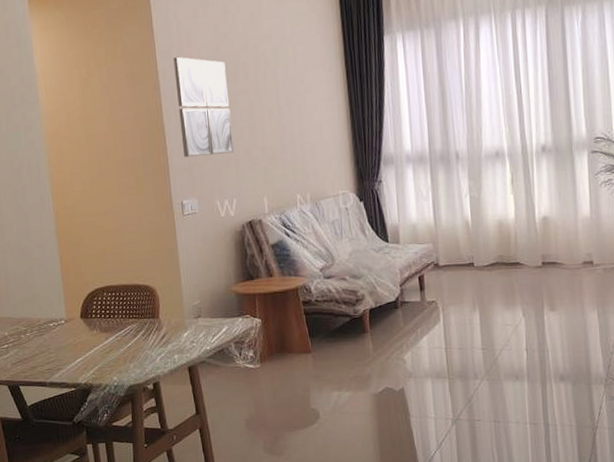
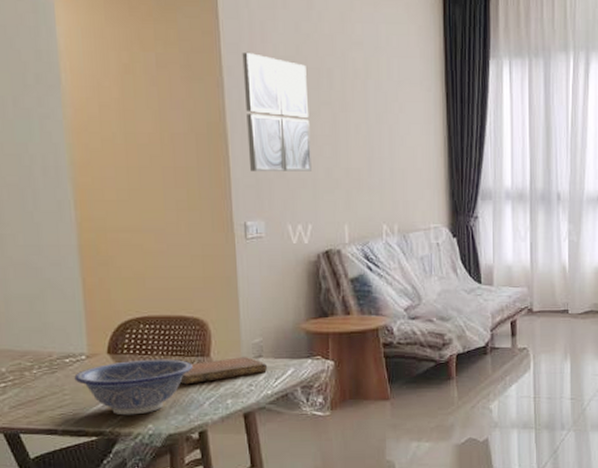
decorative bowl: none [57,321,146,370] -> present [74,359,192,416]
notebook: none [137,316,205,343] -> present [180,356,267,385]

